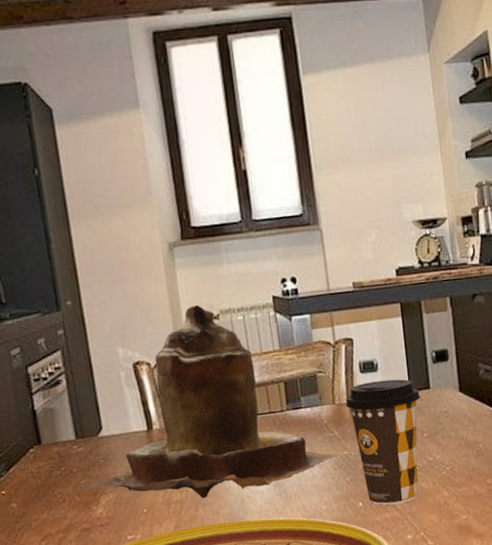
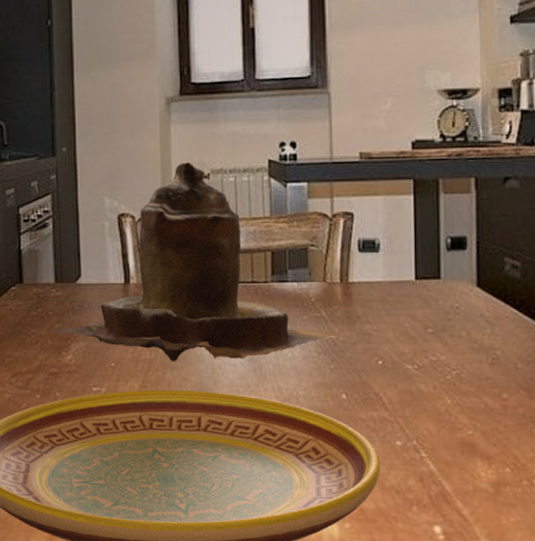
coffee cup: present [345,379,421,505] -> none [337,263,428,404]

